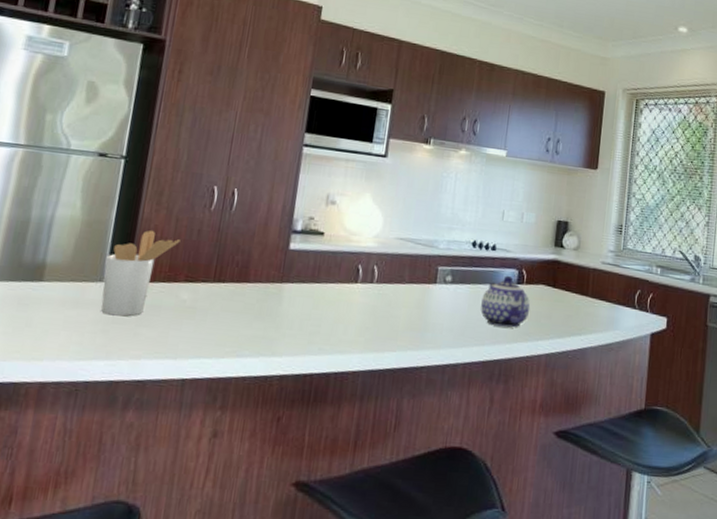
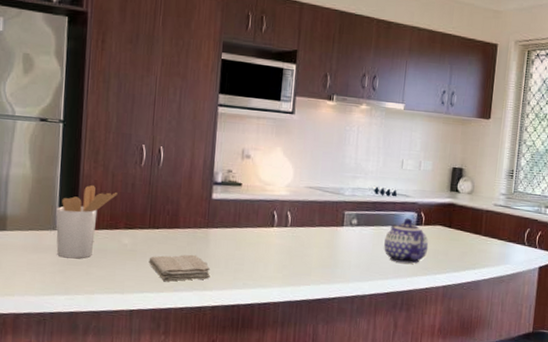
washcloth: none [209,313,282,345] -> present [148,254,211,282]

